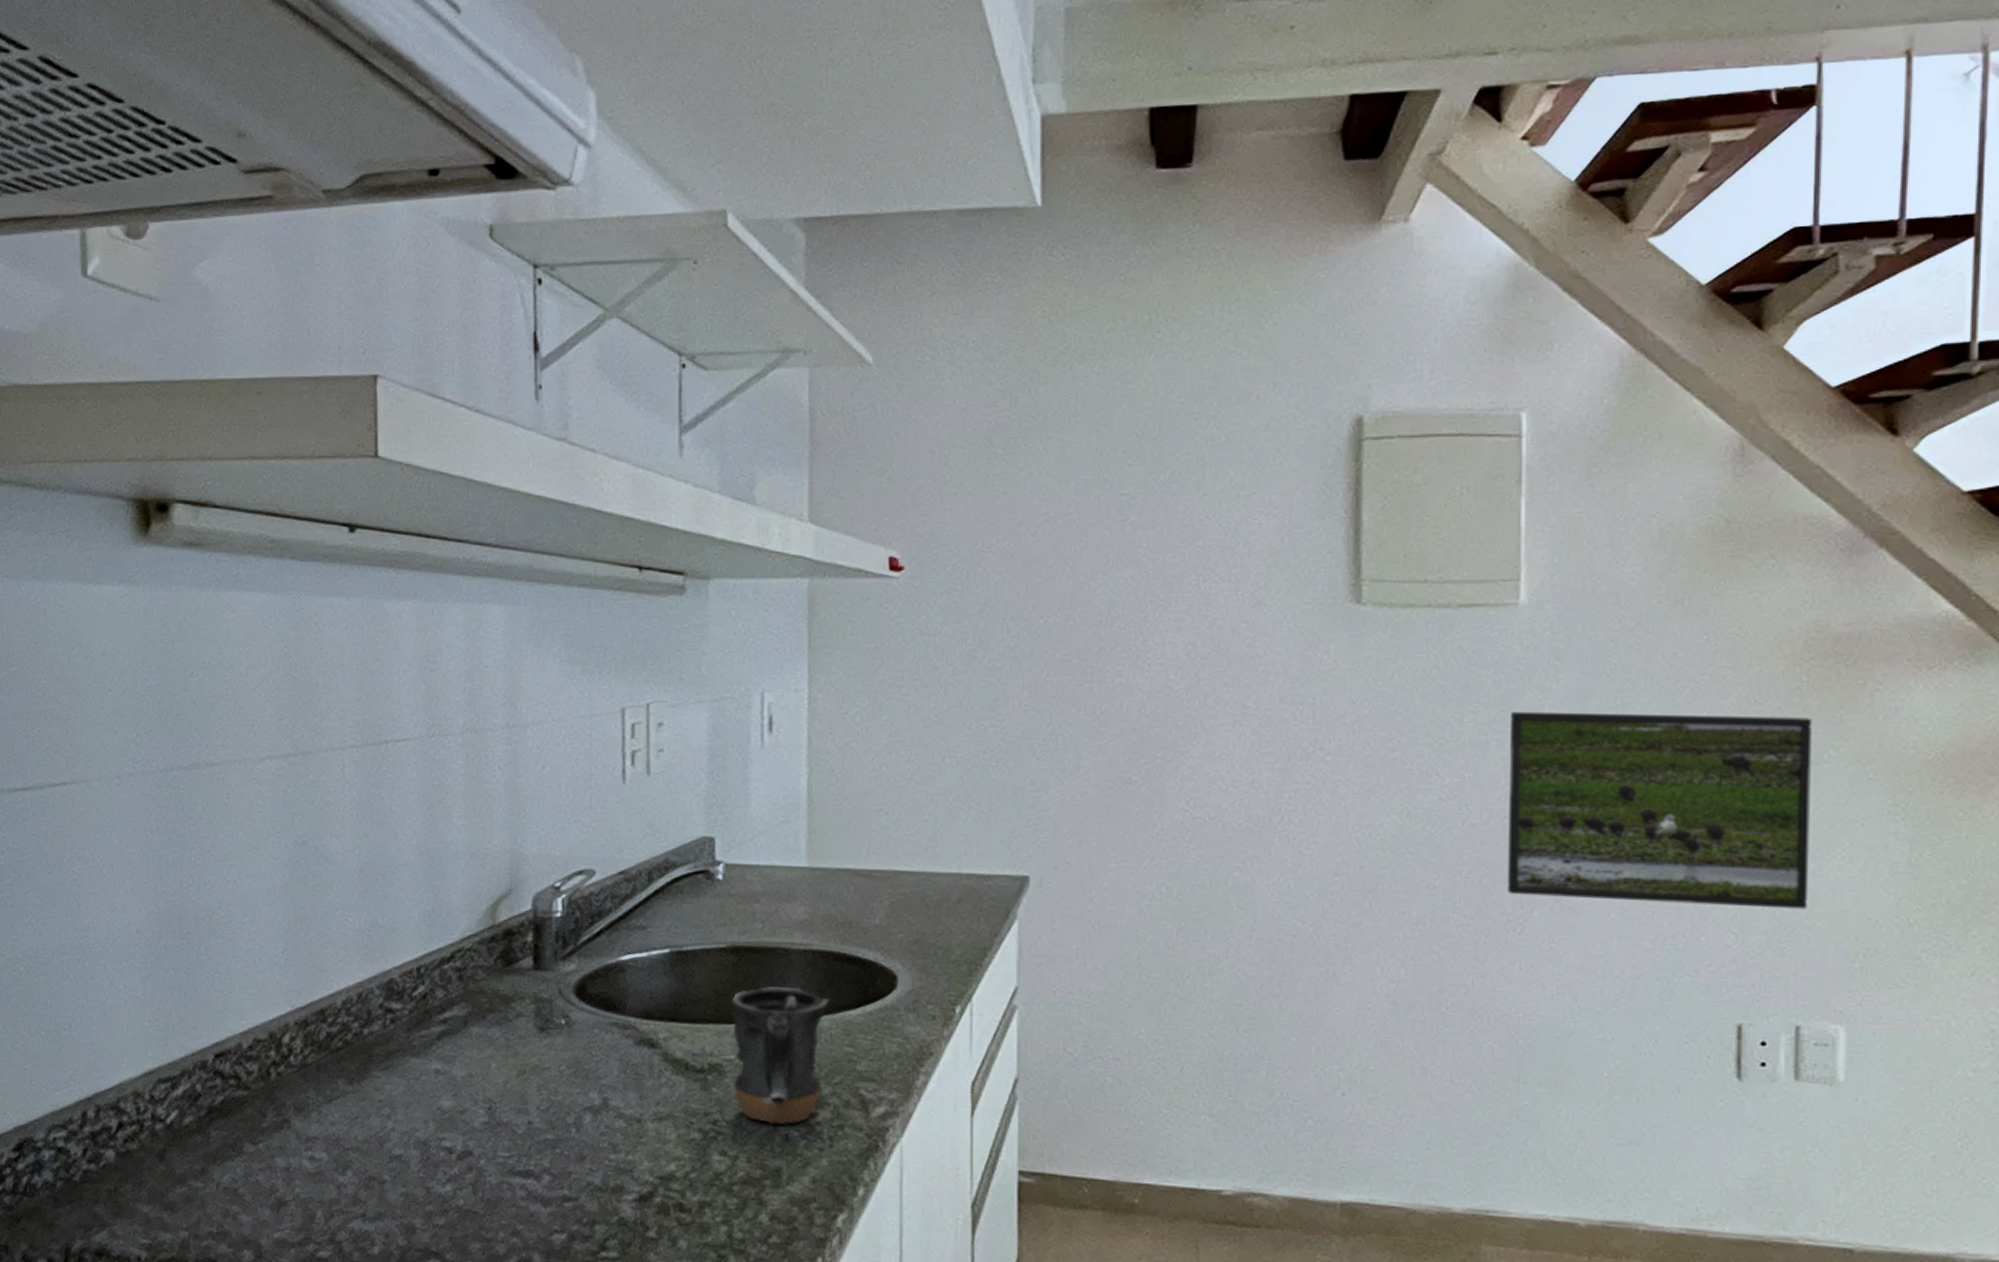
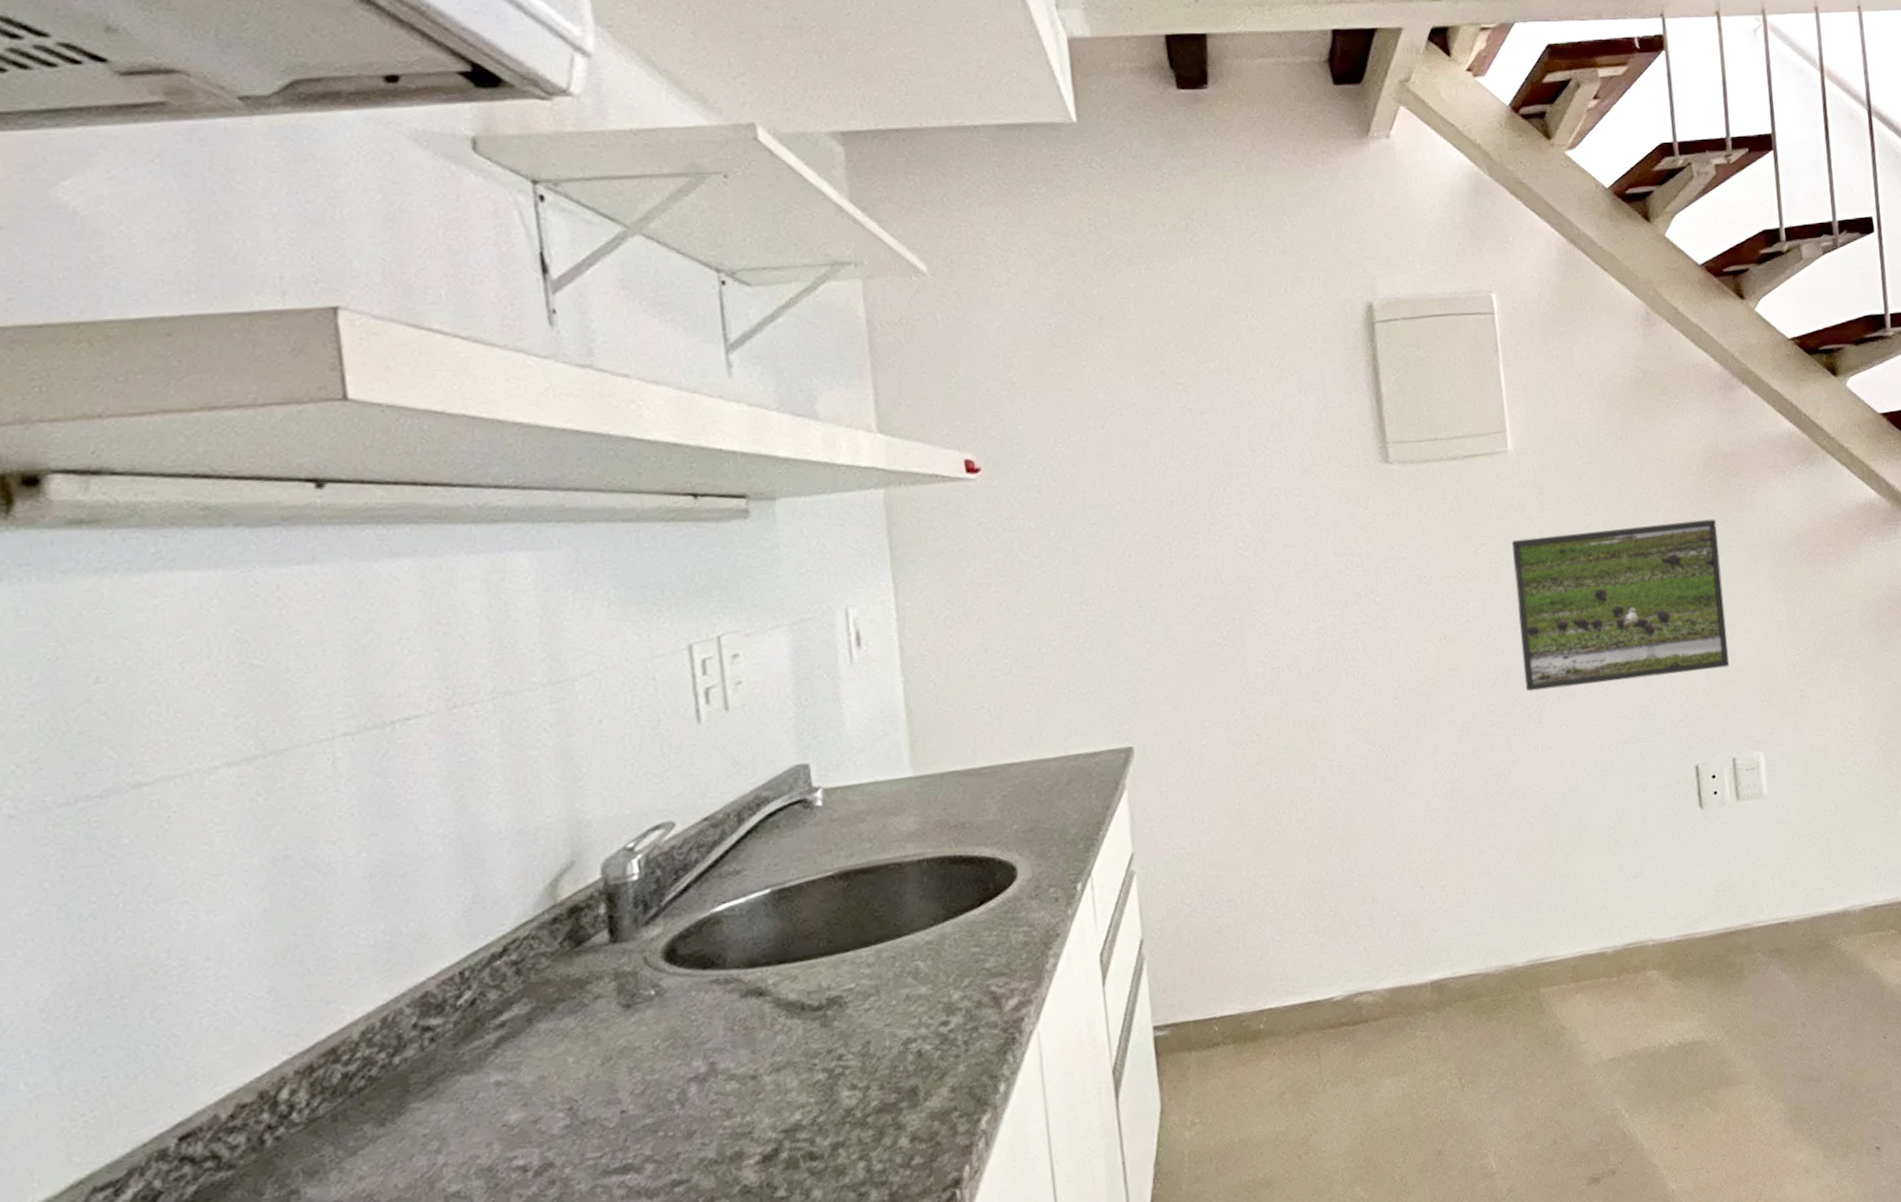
mug: present [730,986,829,1125] -> none [844,900,951,1045]

